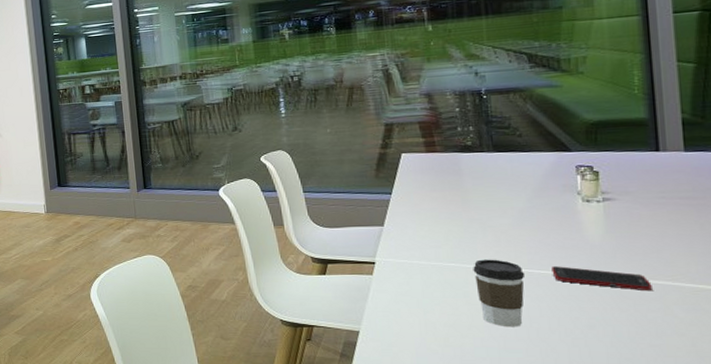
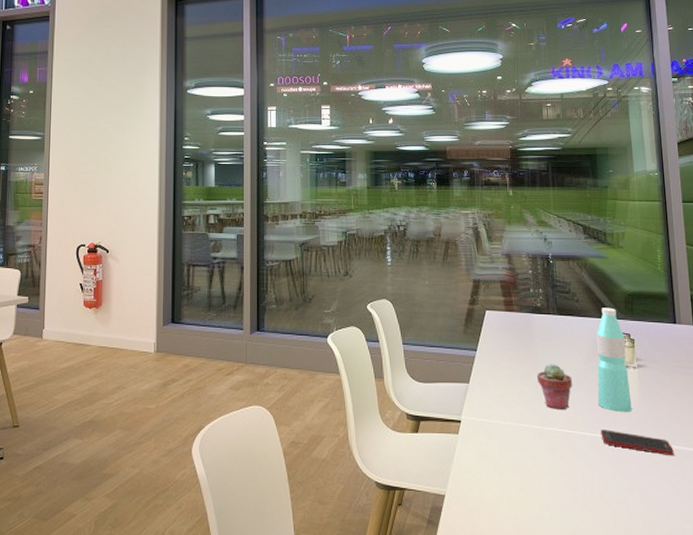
potted succulent: none [467,202,514,248] -> present [536,364,572,409]
coffee cup: present [473,259,526,327] -> none [540,421,581,491]
water bottle: none [545,140,595,249] -> present [596,307,632,413]

